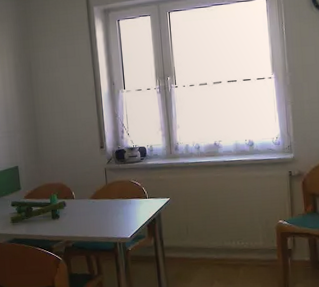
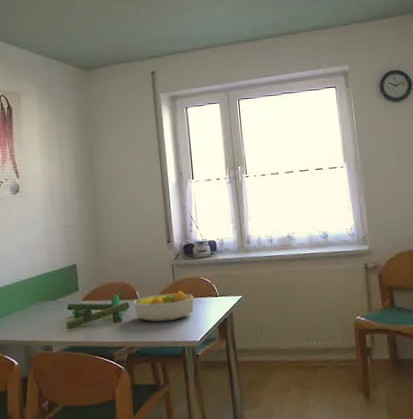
fruit bowl: none [70,192,125,220] -> present [134,290,194,322]

